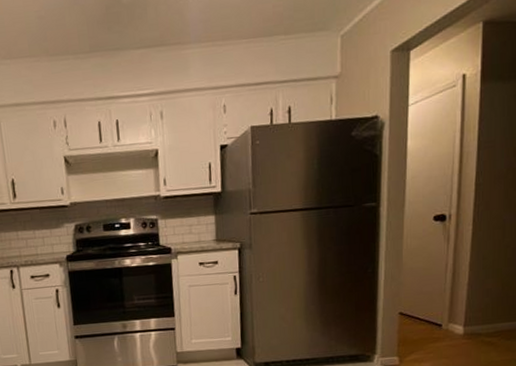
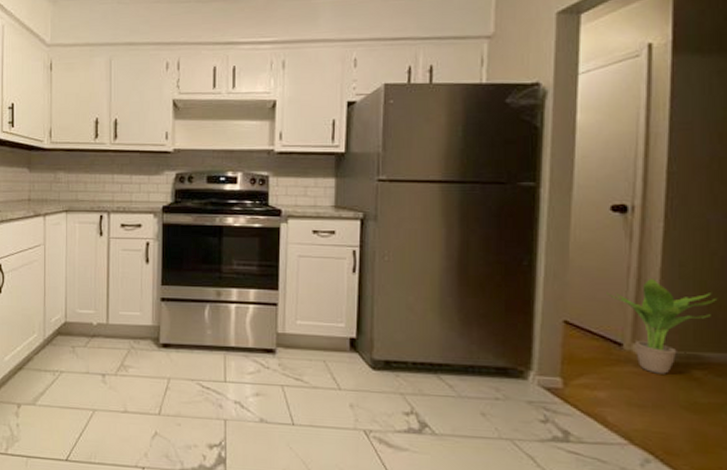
potted plant: none [430,272,509,344] -> present [606,279,718,374]

